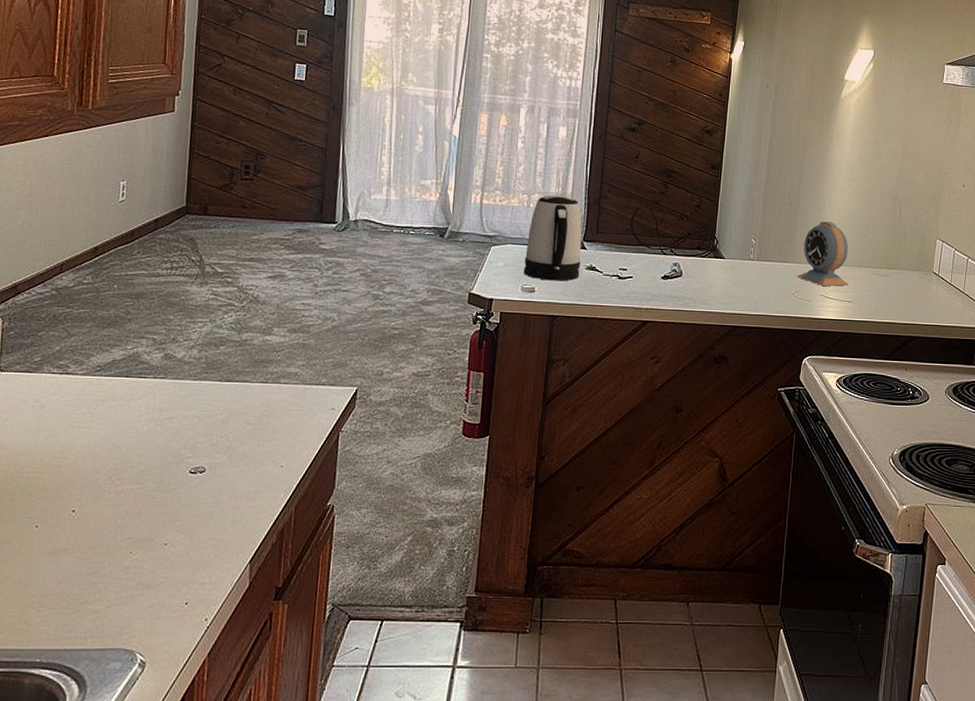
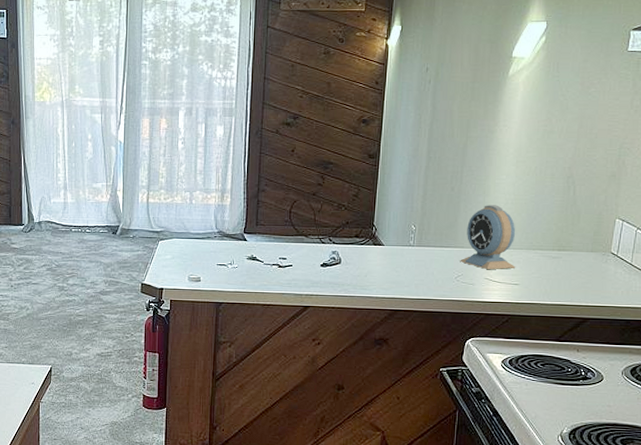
kettle: present [524,195,582,281] -> none [190,191,242,271]

